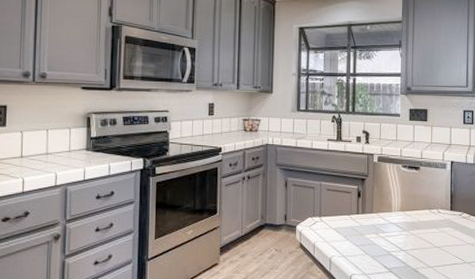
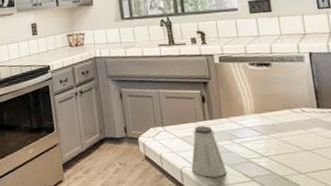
saltshaker: none [339,219,369,267] -> present [191,126,227,177]

